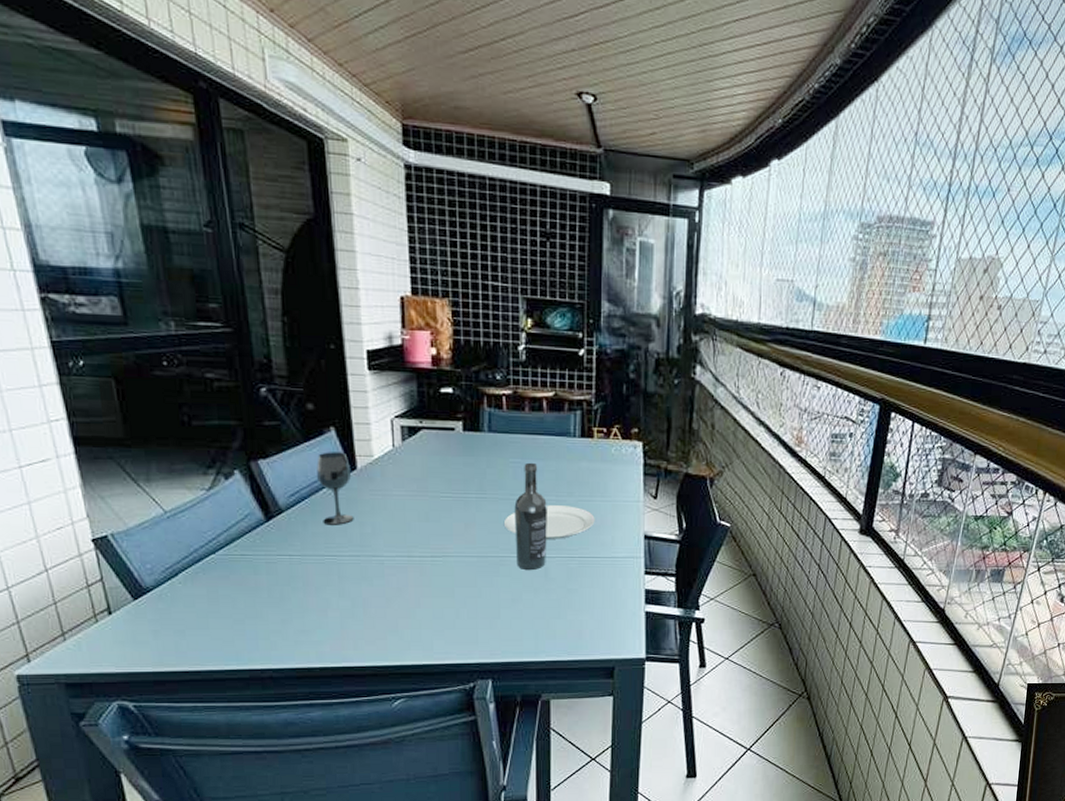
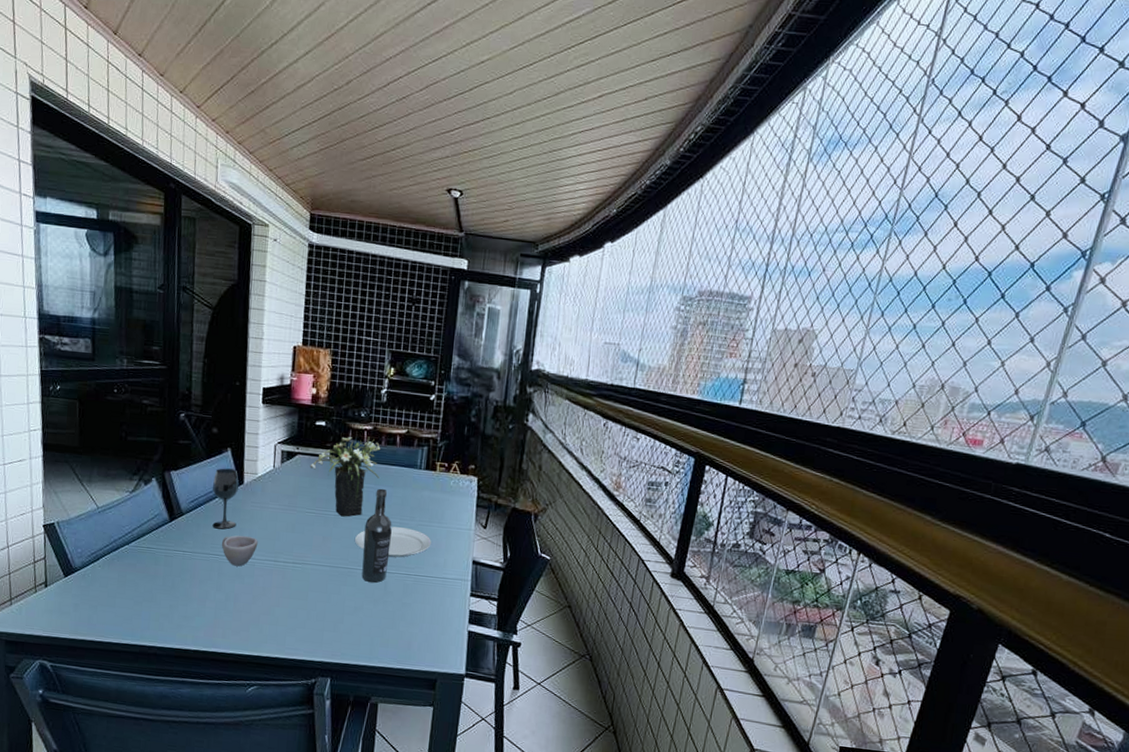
cup: none [337,530,385,567] -> present [221,535,258,567]
flower arrangement: none [439,403,526,499] -> present [310,436,381,517]

